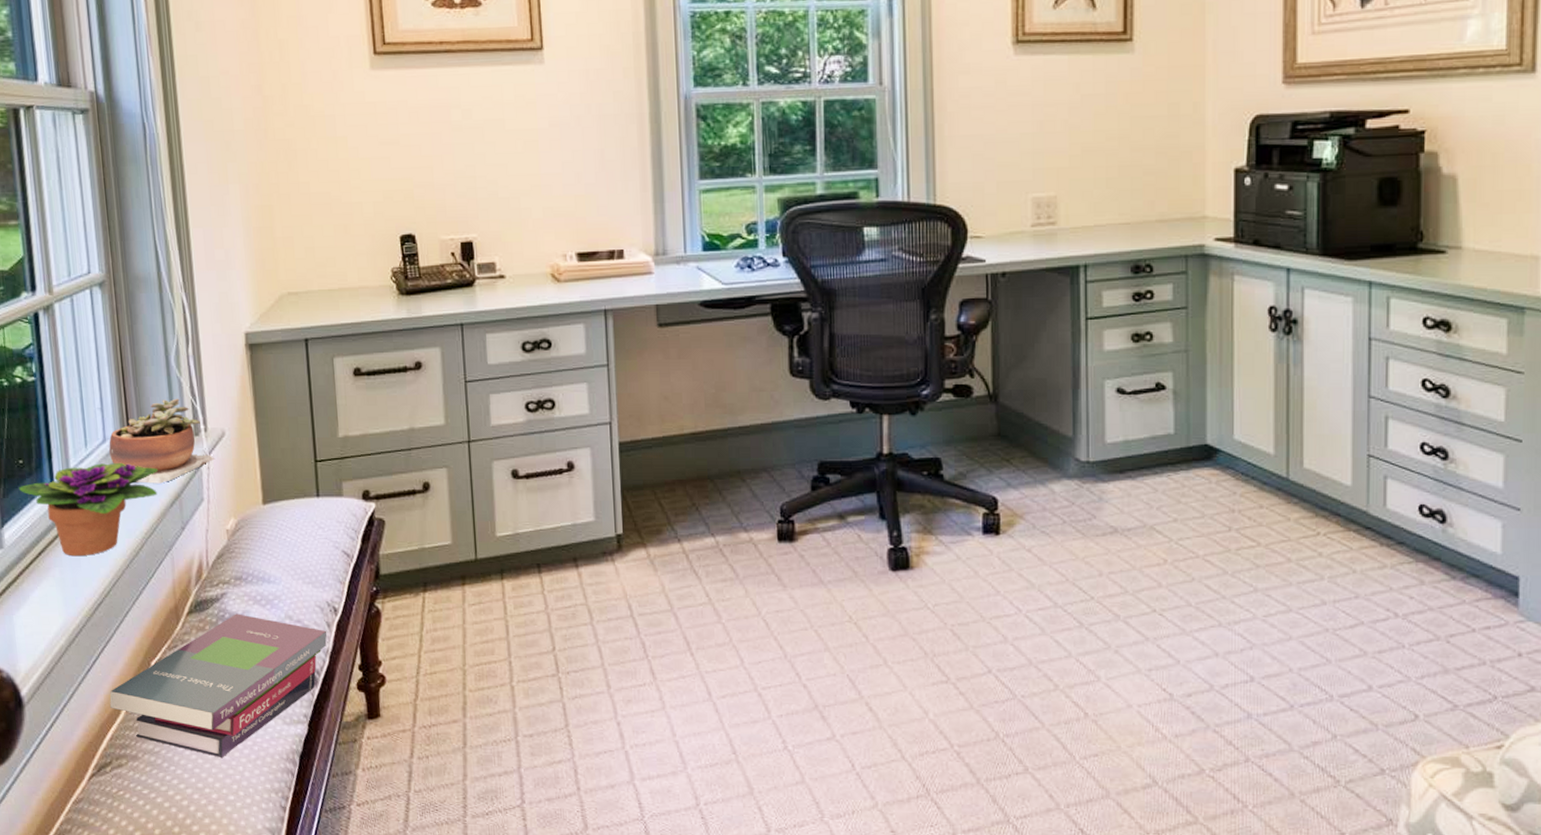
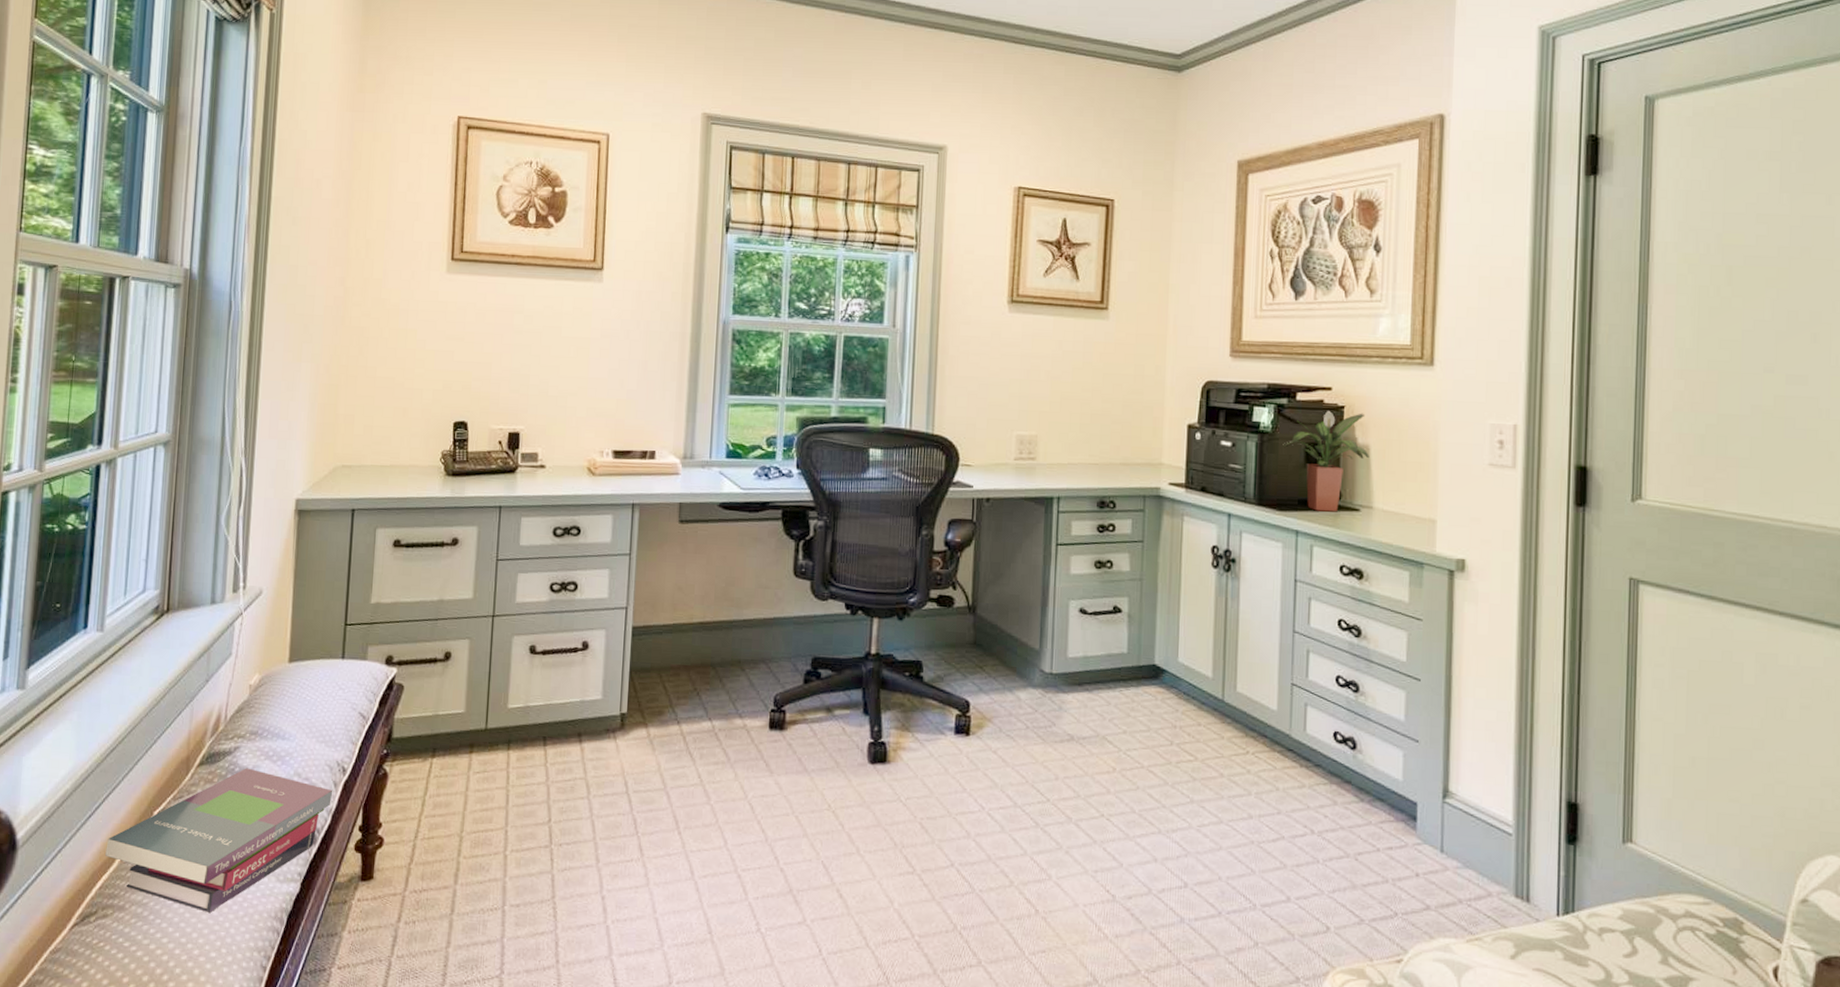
potted flower: present [19,463,158,557] -> none [51,612,192,702]
succulent plant: present [109,398,215,484] -> none [147,555,249,636]
potted plant: none [1350,137,1457,257] -> present [1283,411,1369,512]

